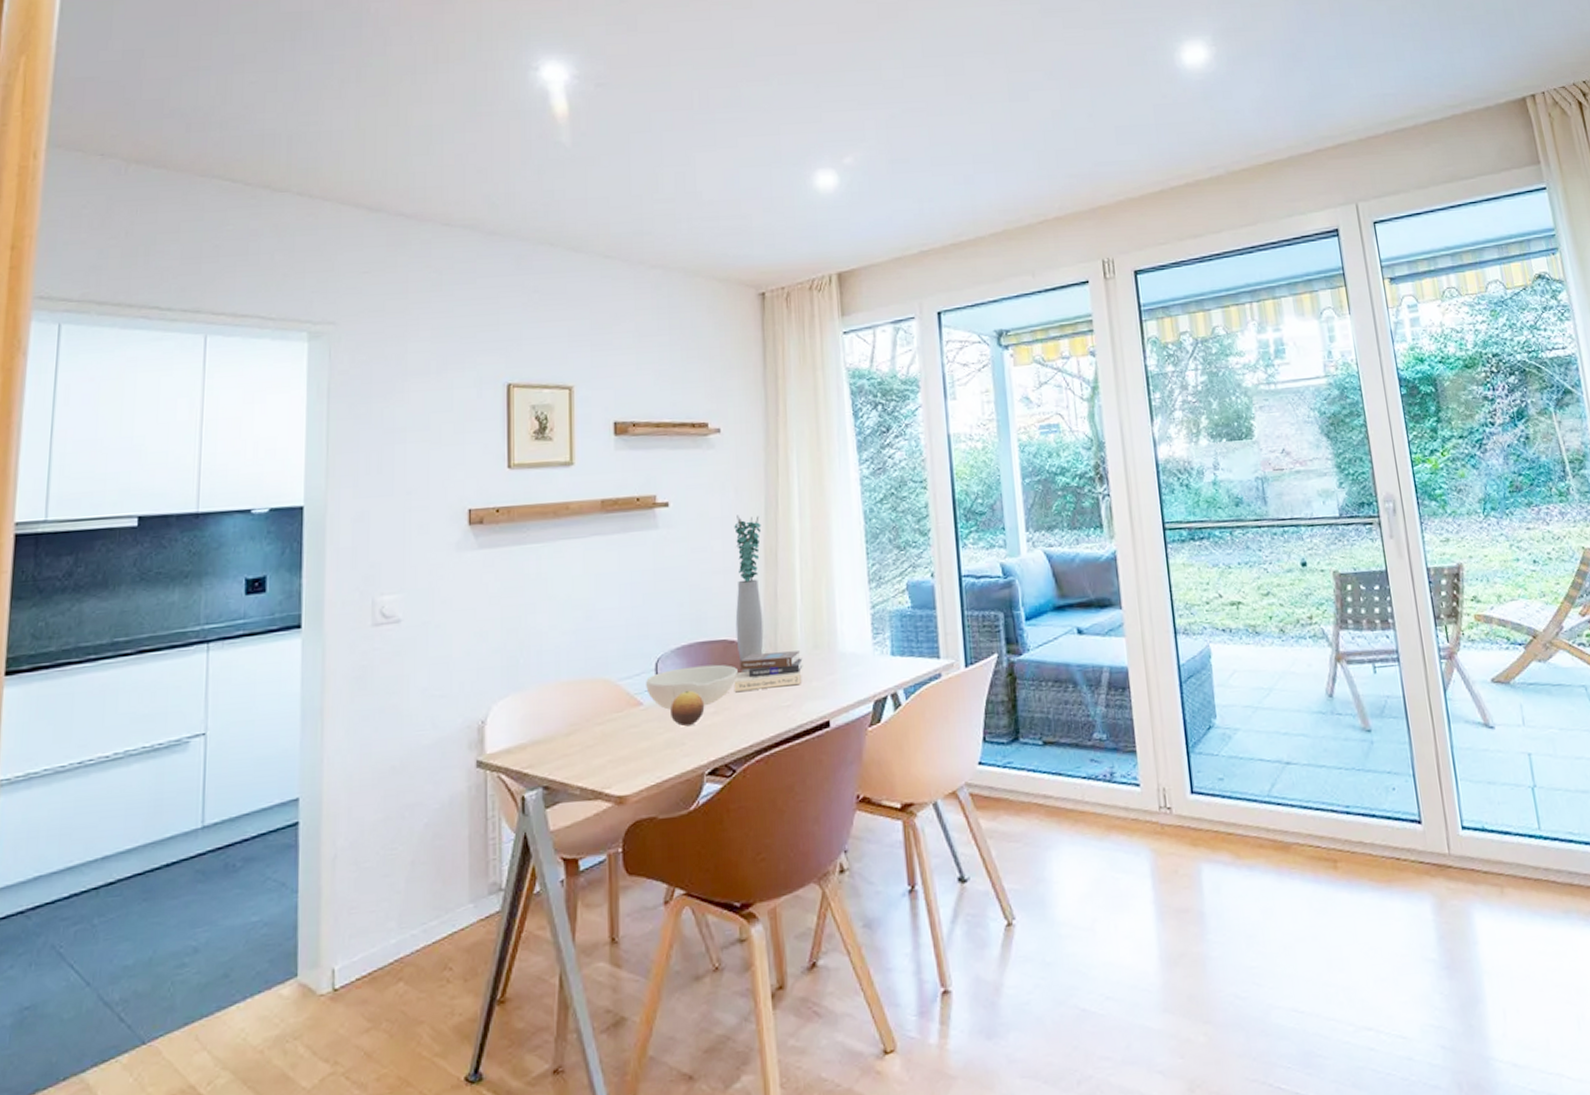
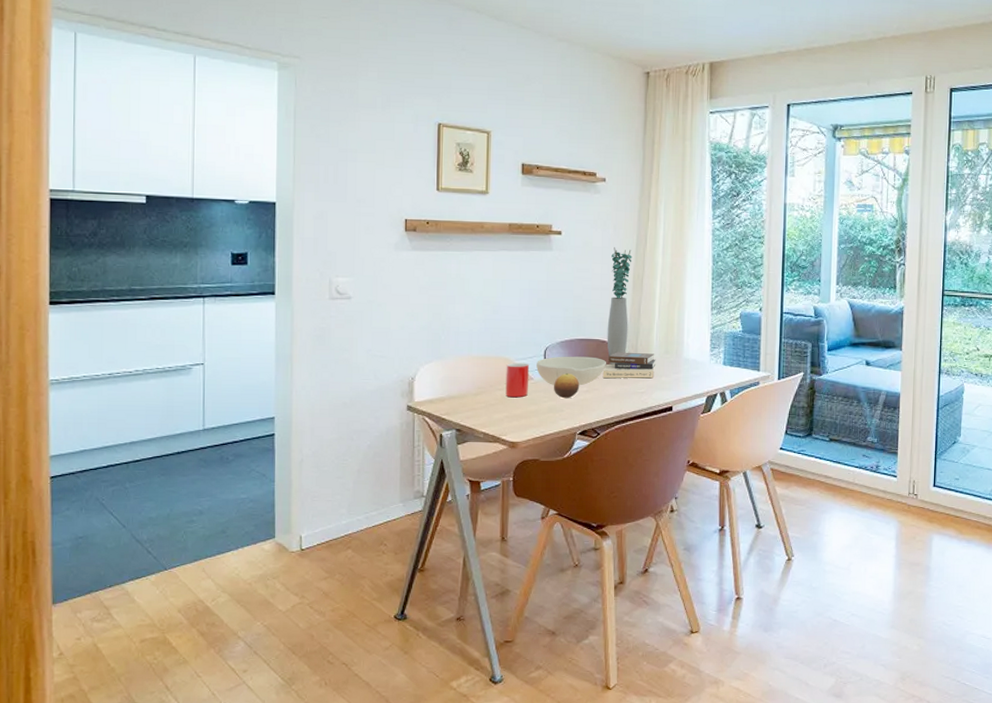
cup: none [606,682,638,734] -> present [505,362,530,398]

